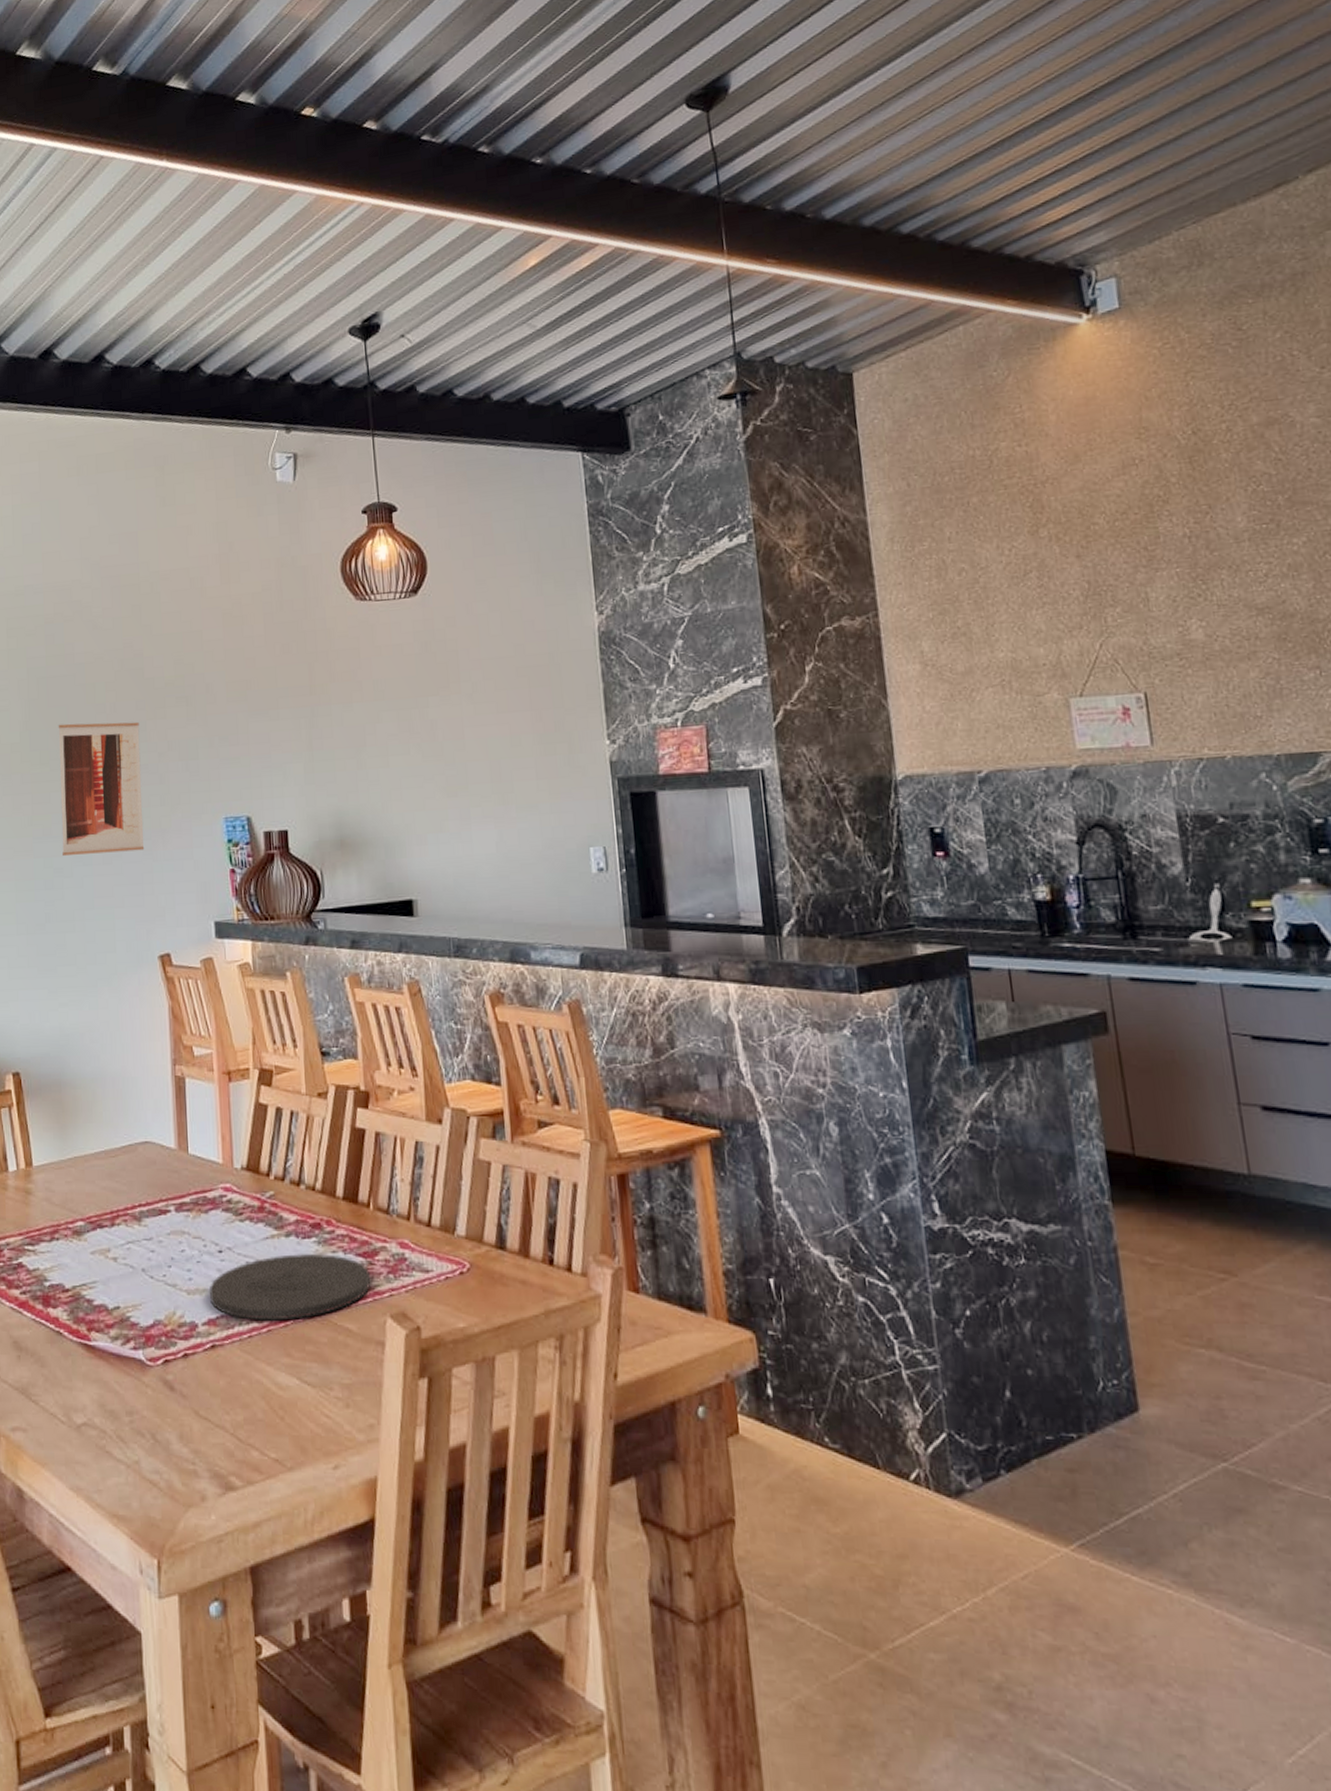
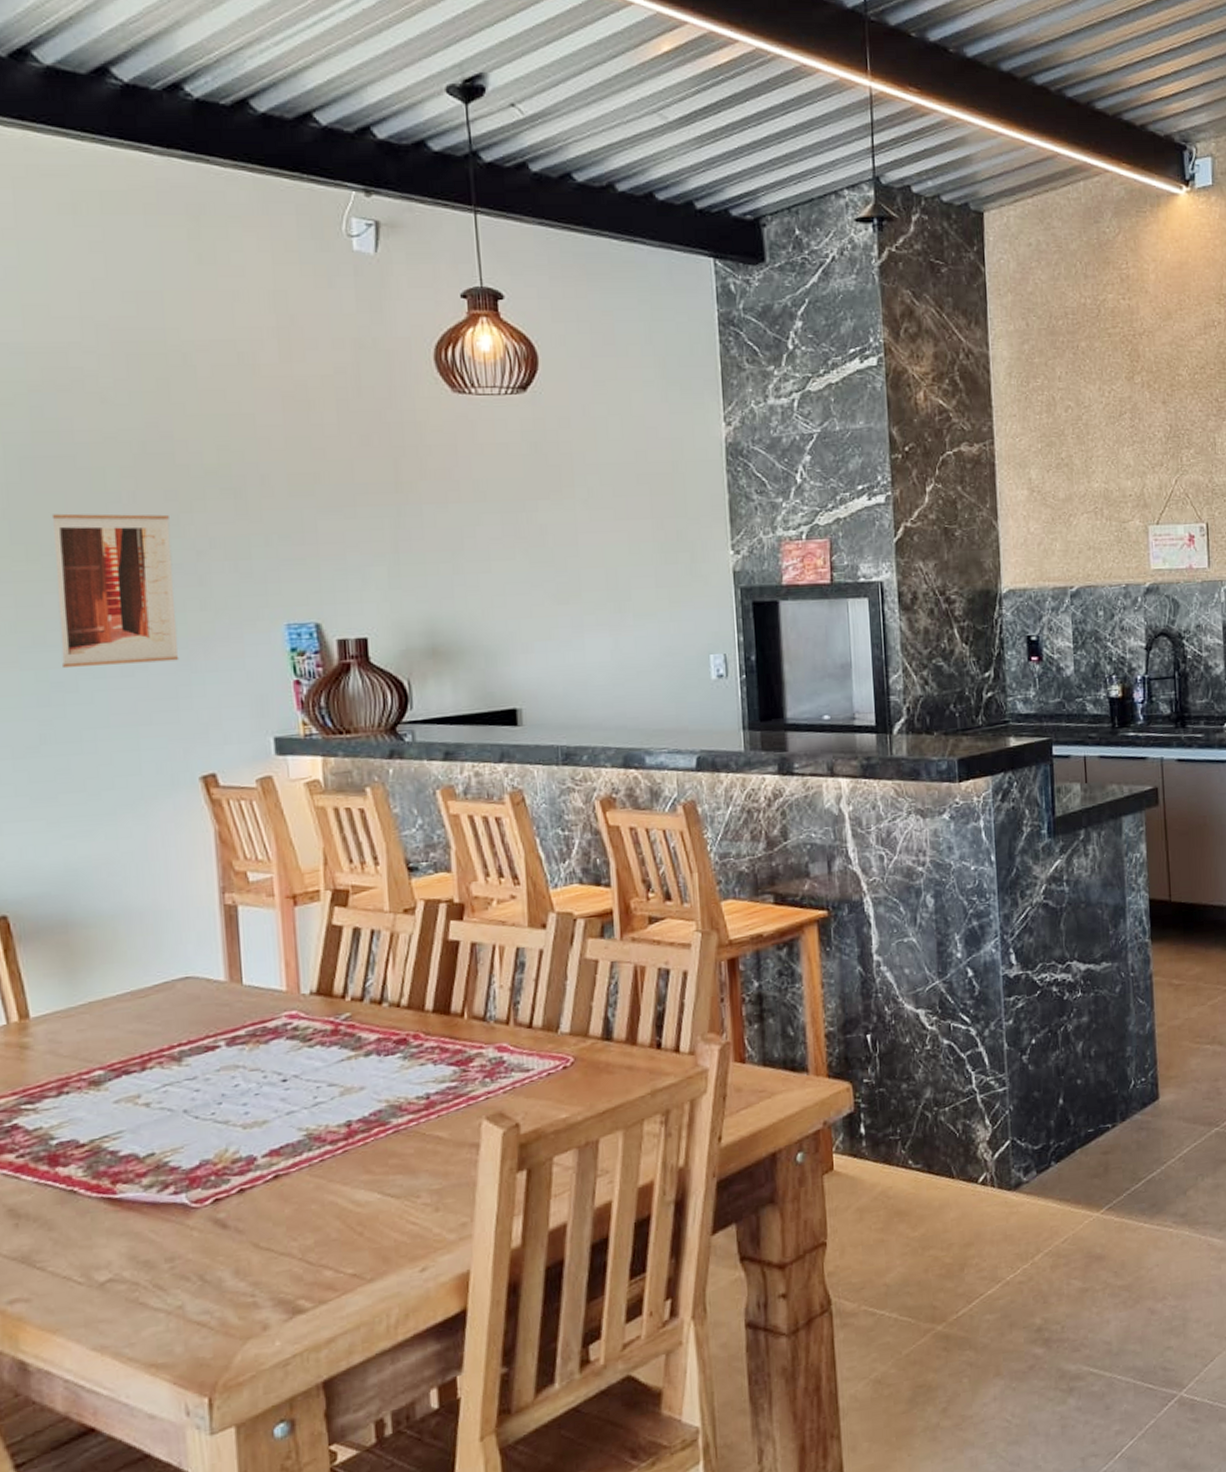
plate: present [210,1254,371,1321] -> none [271,1067,465,1145]

